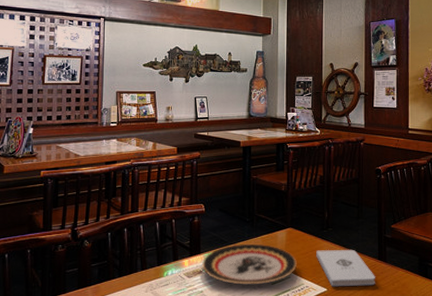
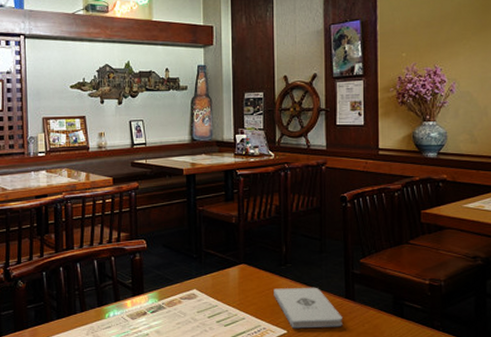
plate: present [202,243,297,285] -> none [146,282,252,327]

